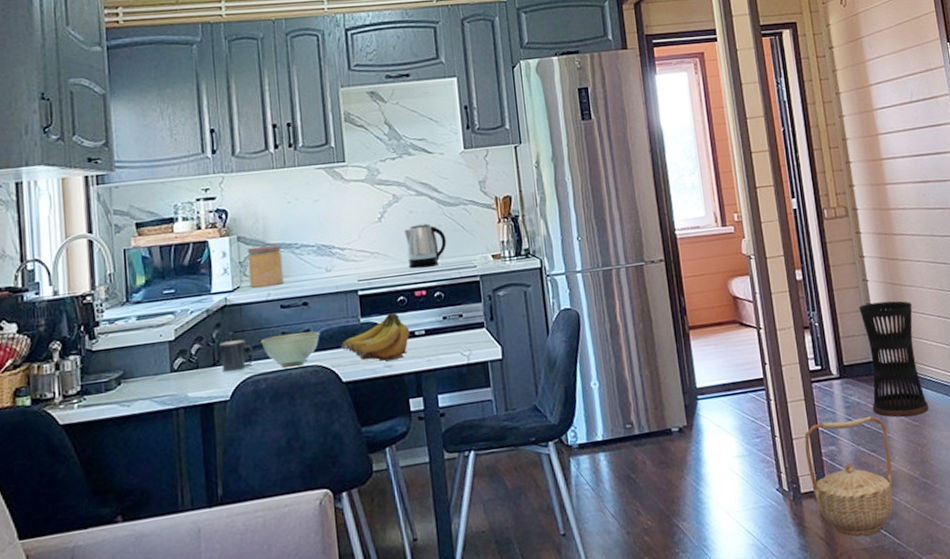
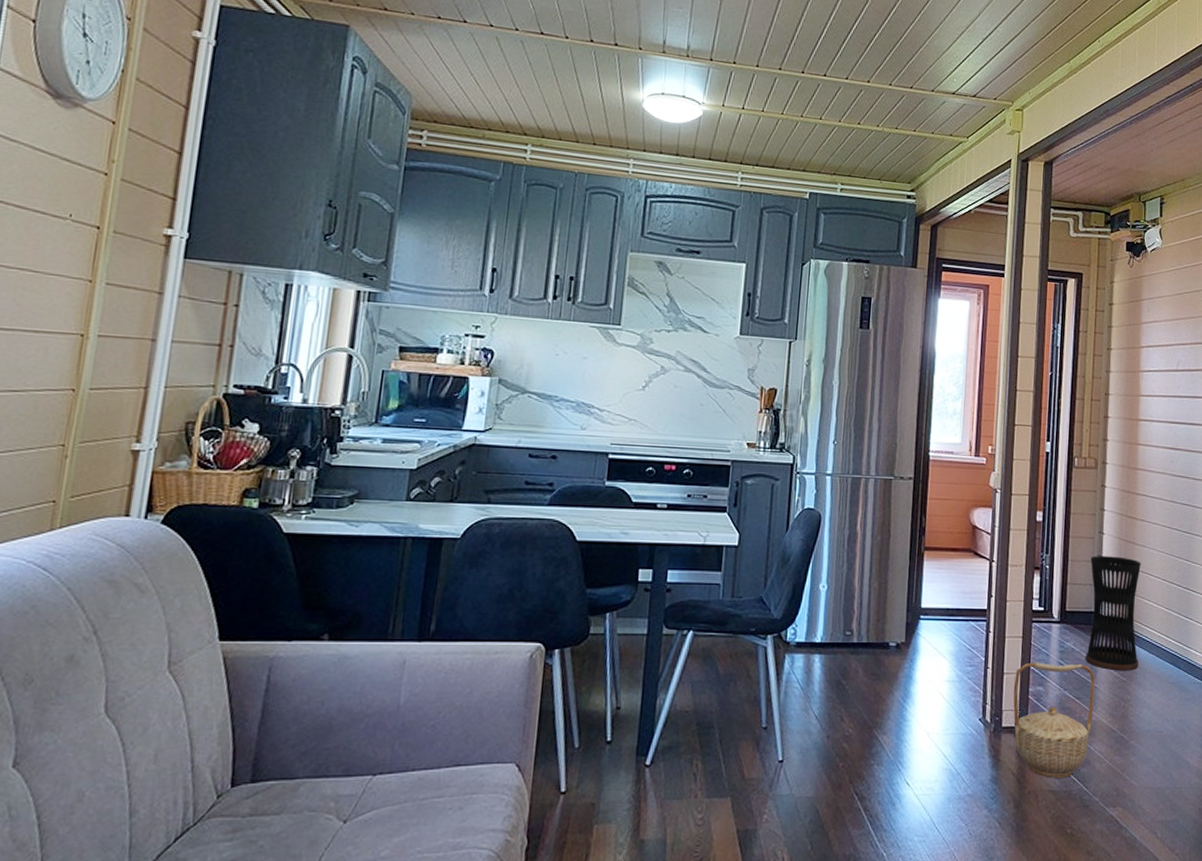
mug: present [218,339,255,375] -> none [458,480,494,513]
jar: present [247,244,284,289] -> none [502,391,541,435]
bowl: present [261,331,320,369] -> none [502,483,563,518]
fruit: present [340,313,410,361] -> none [581,482,653,527]
kettle: present [404,223,447,269] -> none [663,399,706,444]

